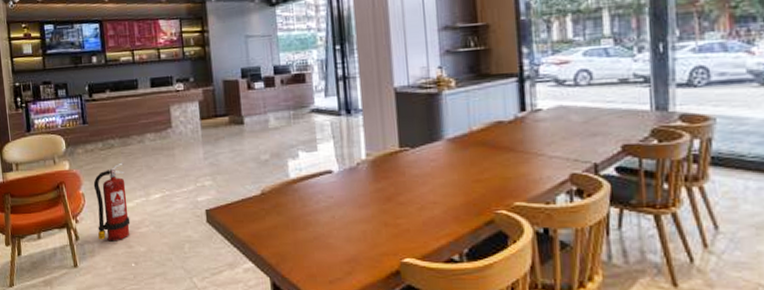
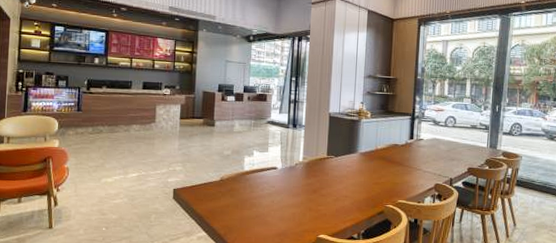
fire extinguisher: present [93,162,131,242] -> none [75,145,109,209]

